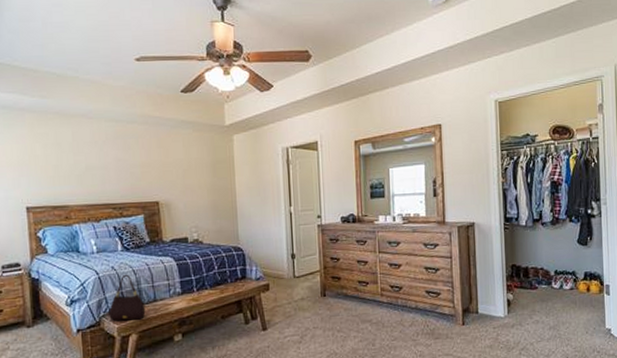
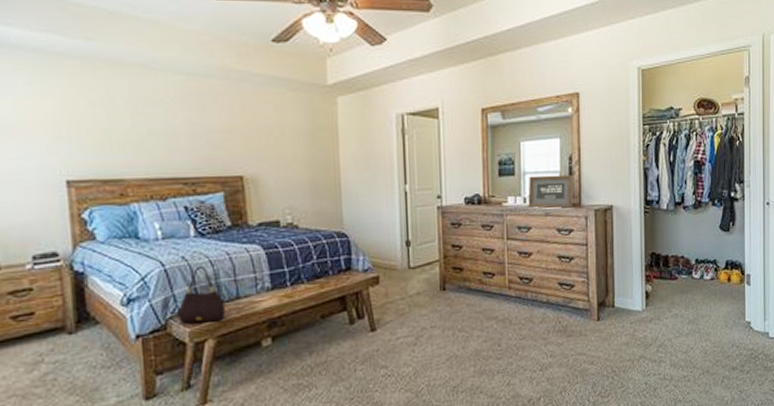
picture frame: none [397,195,438,226] -> present [528,174,573,209]

